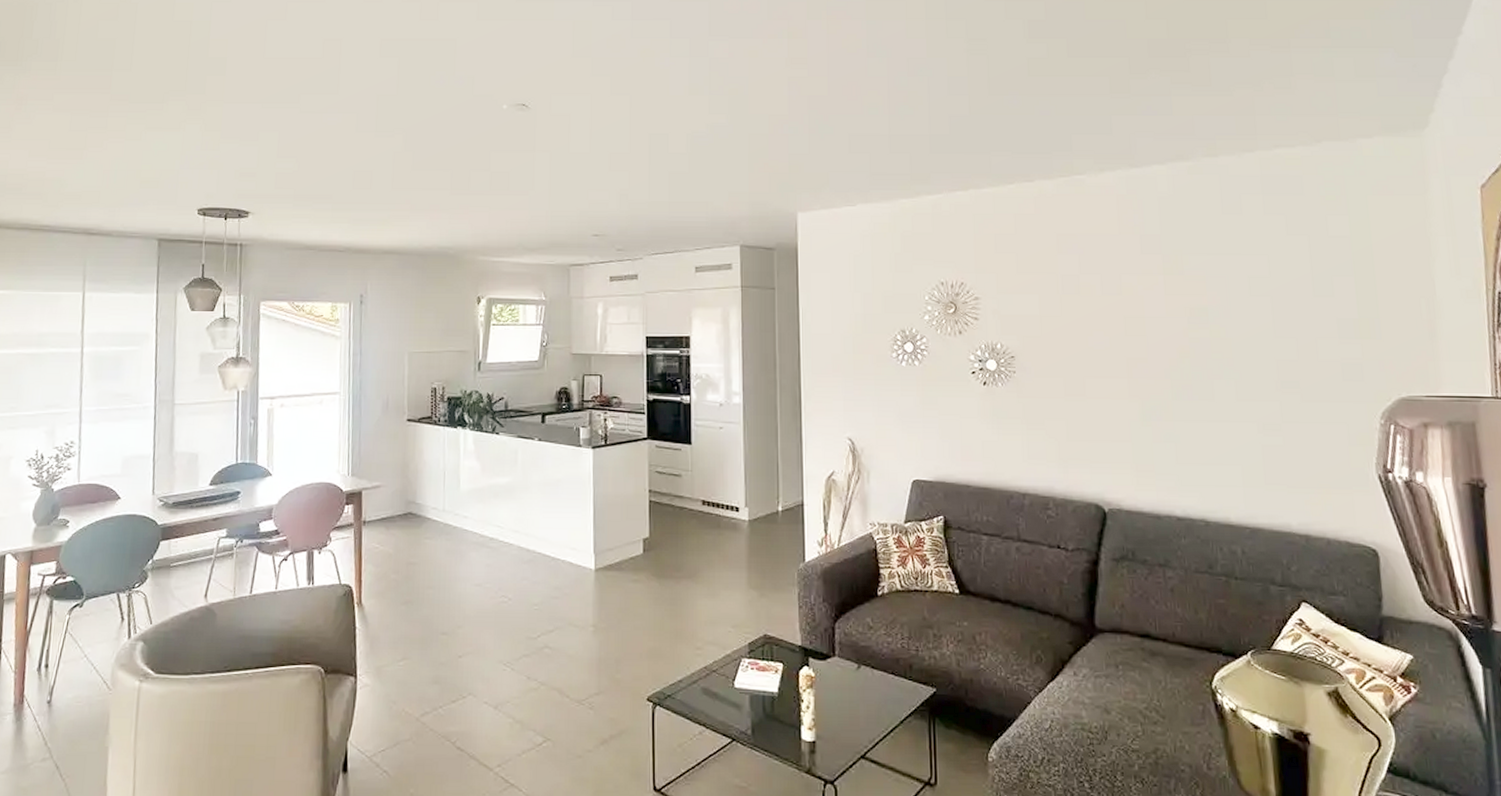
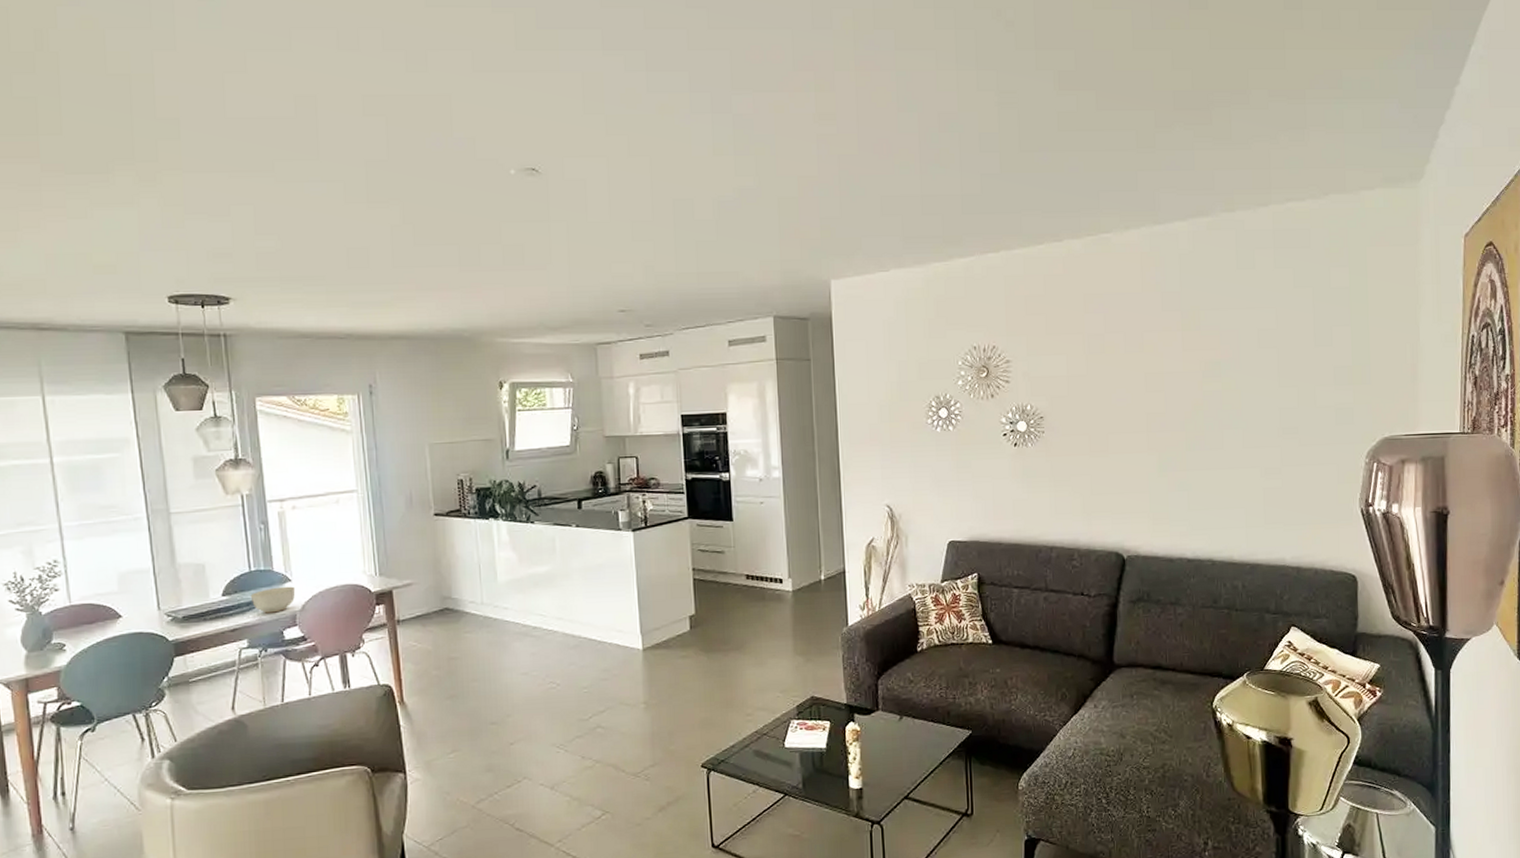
bowl: none [234,480,275,505] -> present [250,586,296,613]

